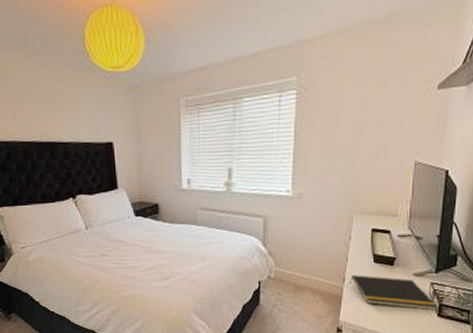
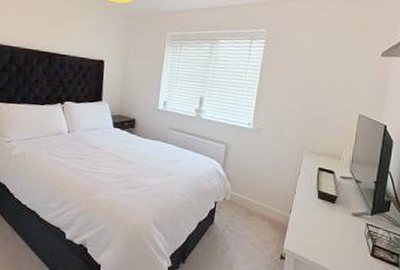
notepad: present [349,275,439,311] -> none [295,207,372,250]

